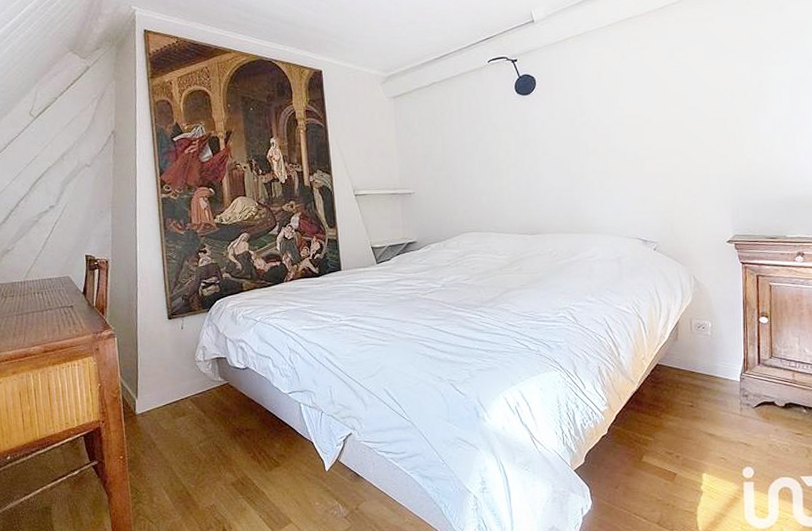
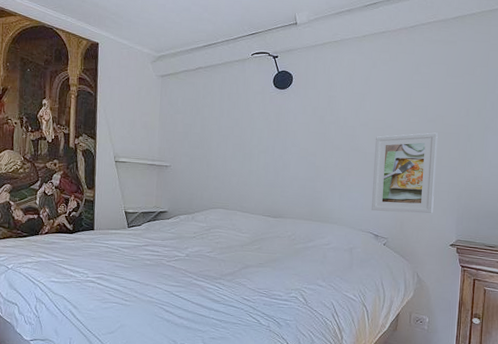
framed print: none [634,121,705,214] -> present [372,132,438,214]

